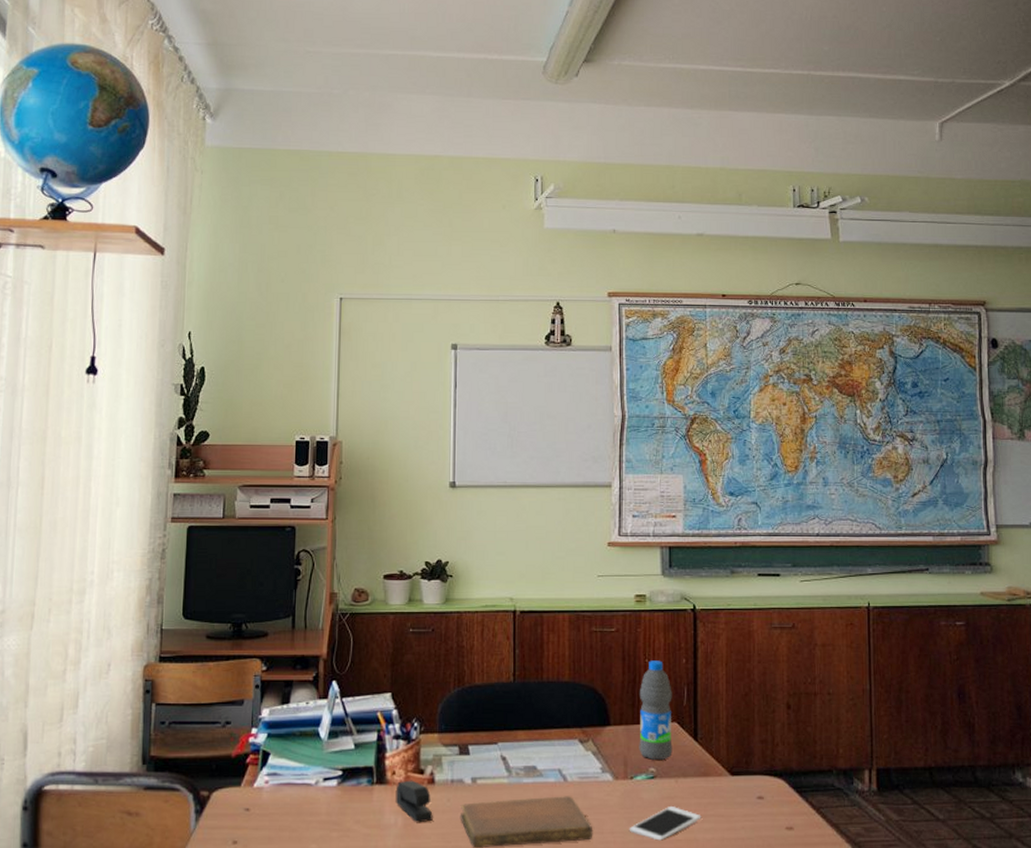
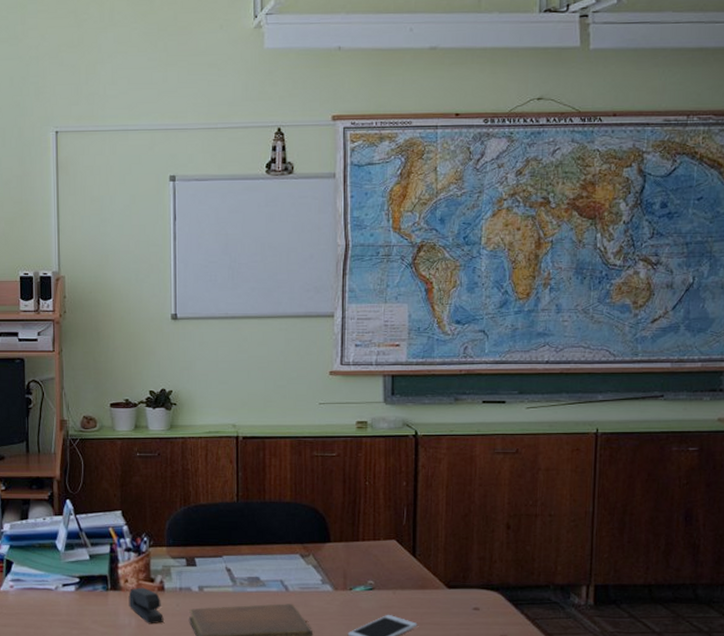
water bottle: present [639,660,673,760] -> none [358,483,392,573]

